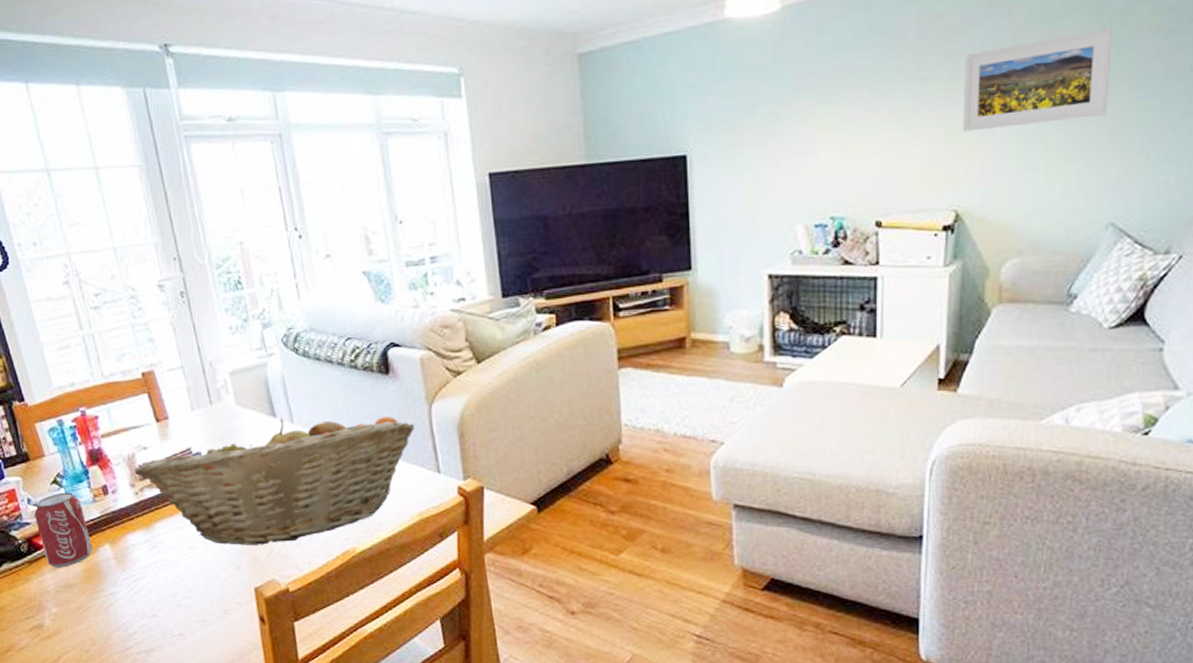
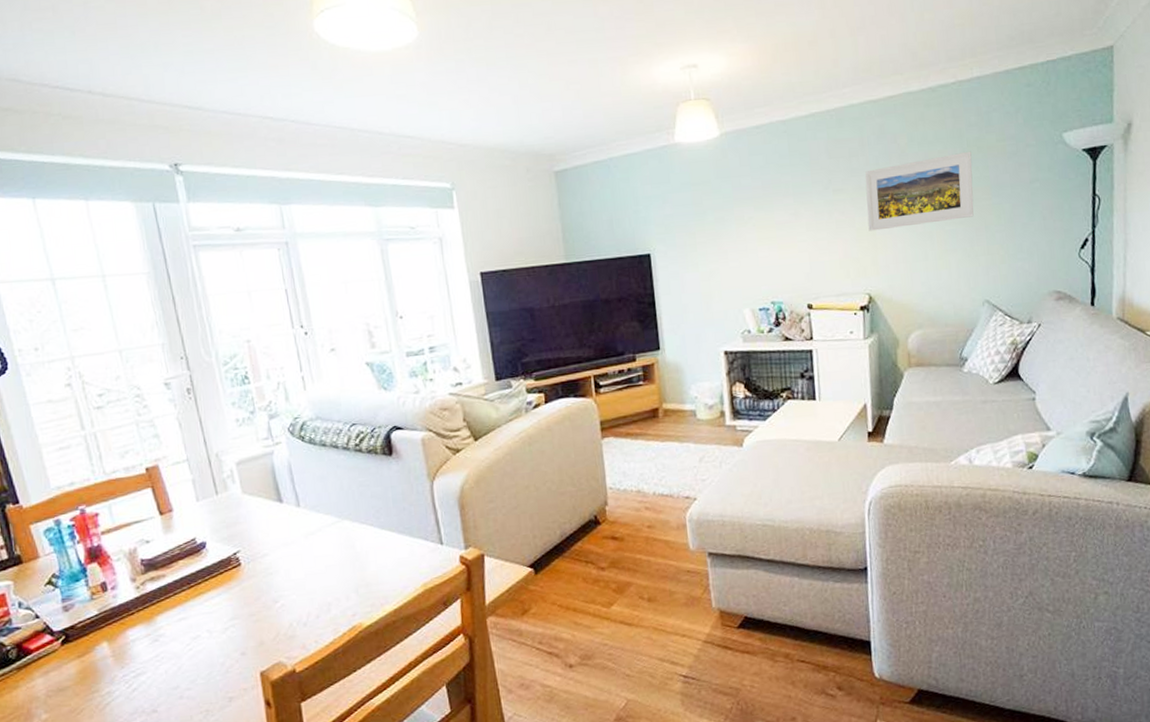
beverage can: present [34,492,93,568] -> none [26,592,89,672]
fruit basket: present [134,416,415,545] -> none [135,494,418,632]

